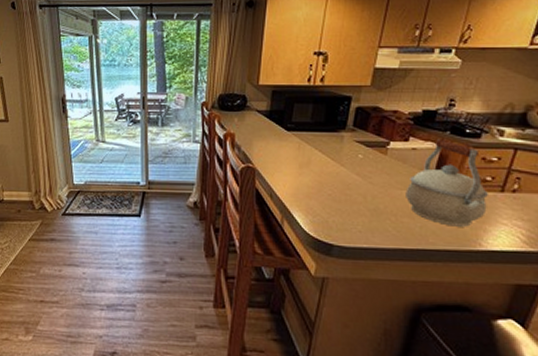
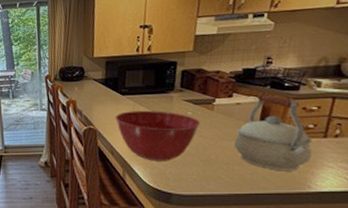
mixing bowl: none [277,149,371,208] -> present [115,110,200,161]

